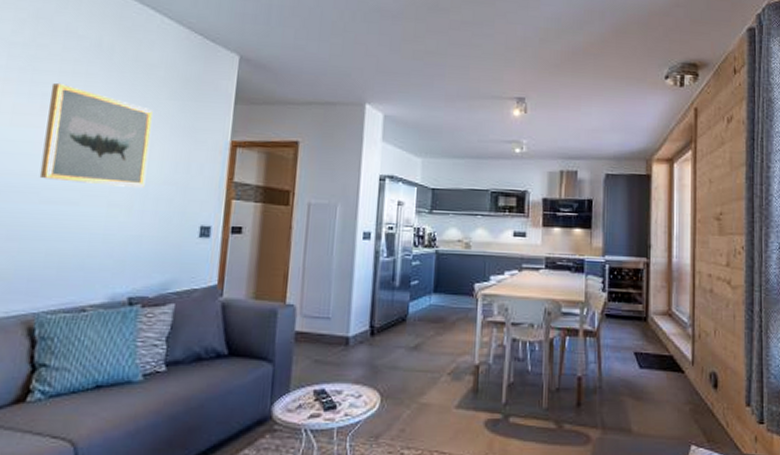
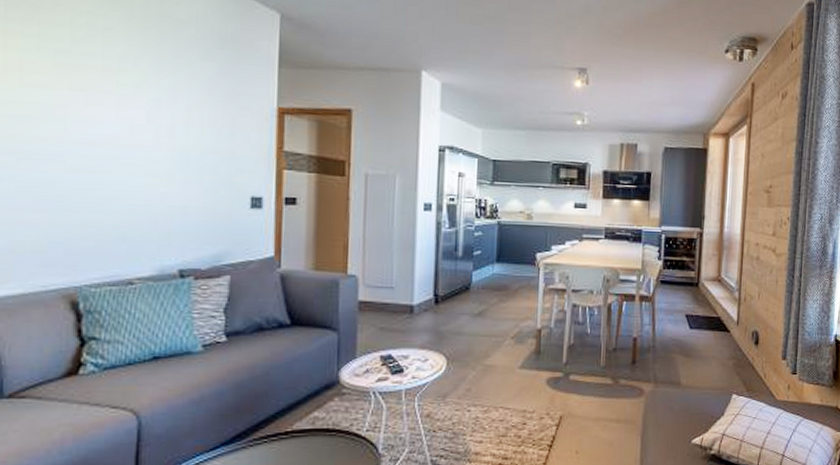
wall art: present [39,83,153,188] -> none [62,39,187,156]

